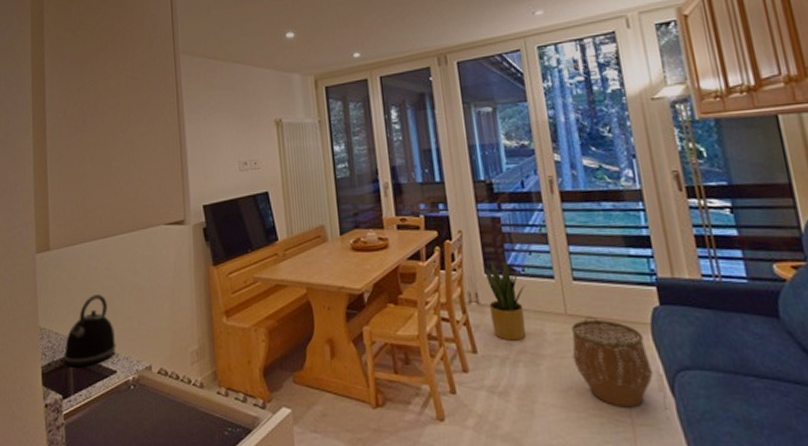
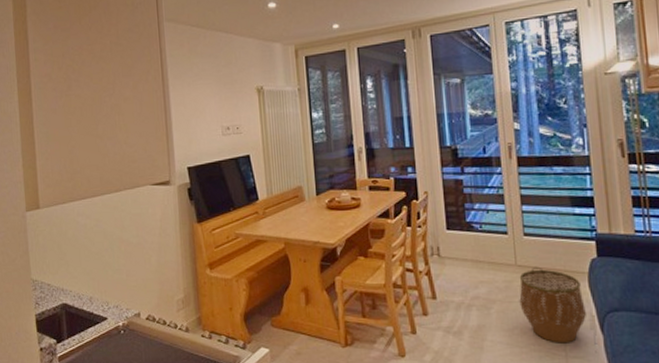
kettle: present [63,294,116,367] -> none [56,249,107,315]
planter: present [482,260,526,341] -> none [444,217,482,288]

